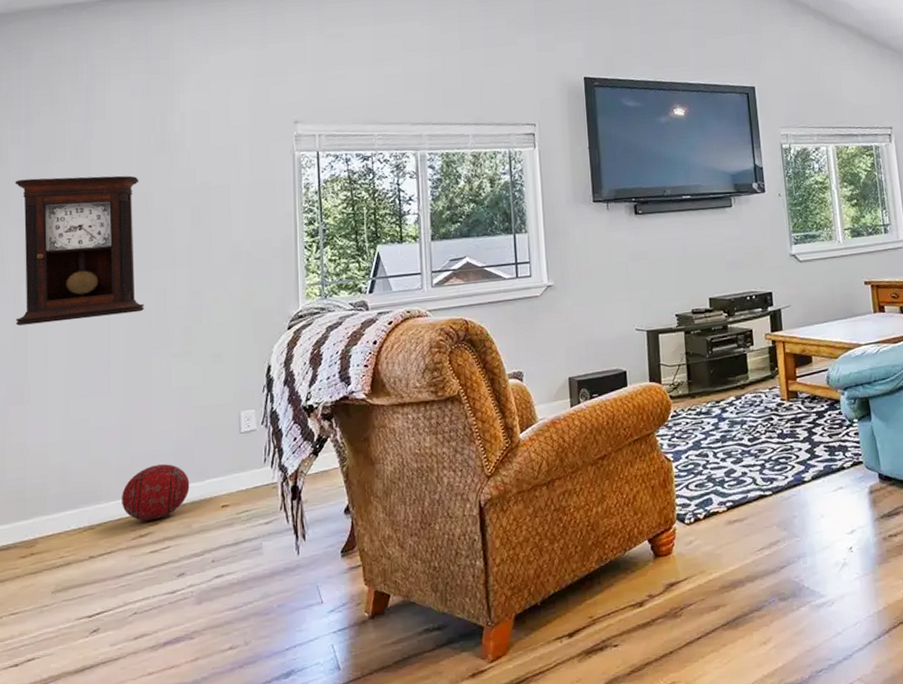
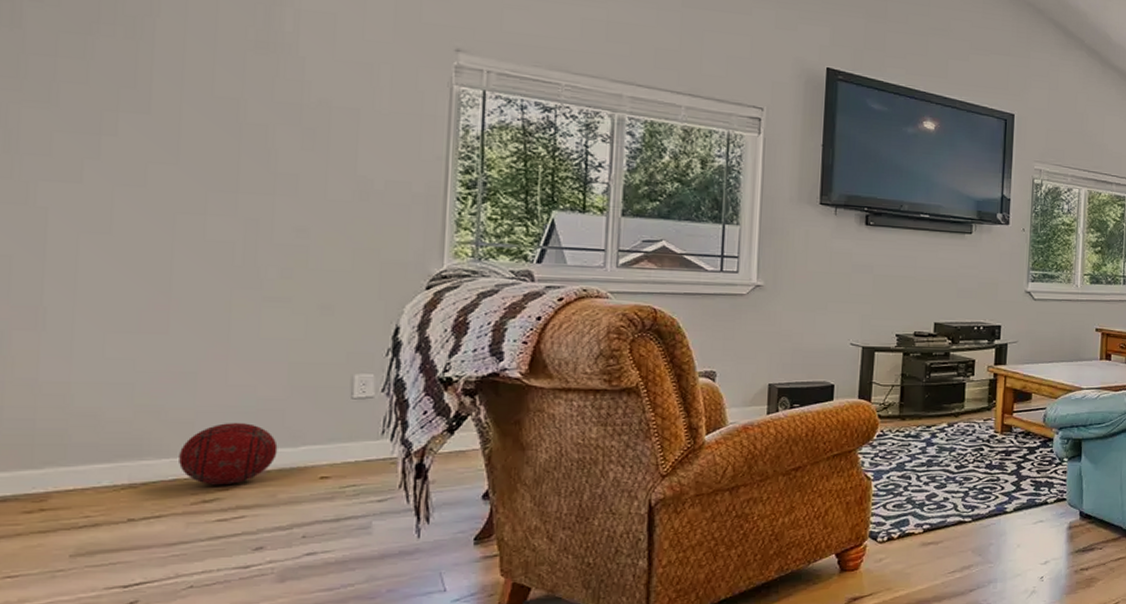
pendulum clock: present [15,175,145,326] -> none [27,49,228,242]

